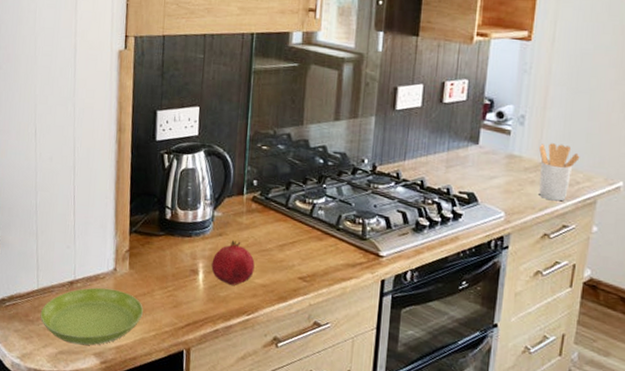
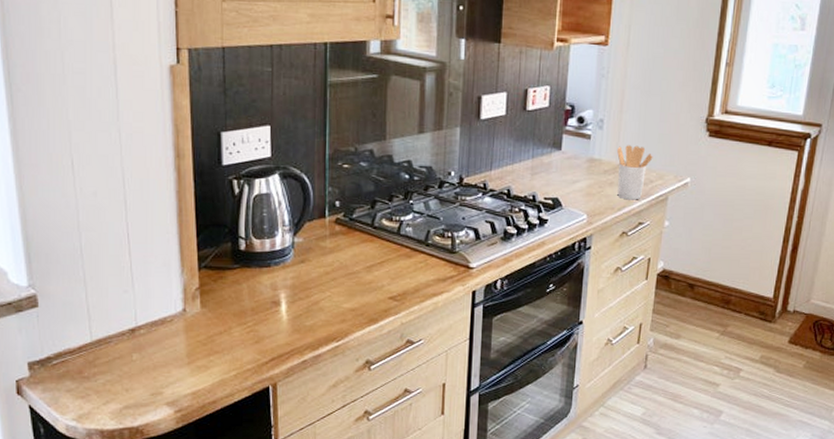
saucer: present [40,287,143,346] -> none [97,331,220,396]
fruit: present [211,240,255,285] -> none [295,266,342,313]

